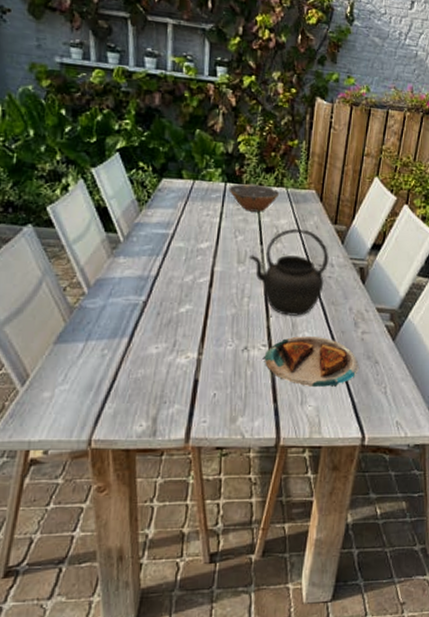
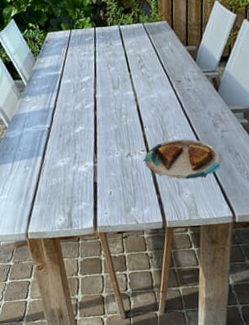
bowl: present [229,183,280,212] -> none [98,24,138,47]
kettle: present [248,228,329,316] -> none [120,54,186,125]

